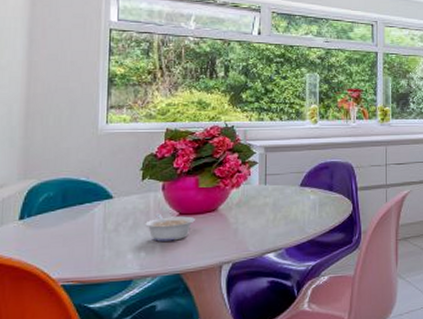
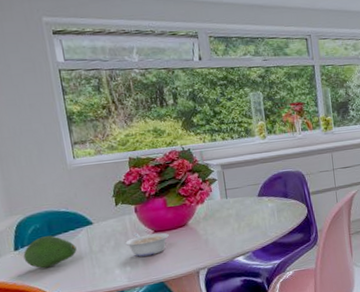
fruit: none [27,207,89,244] -> present [23,236,77,269]

